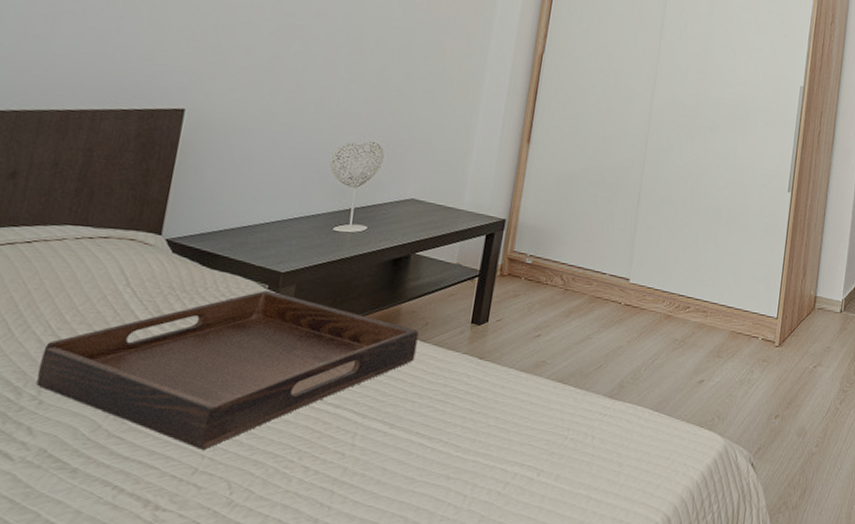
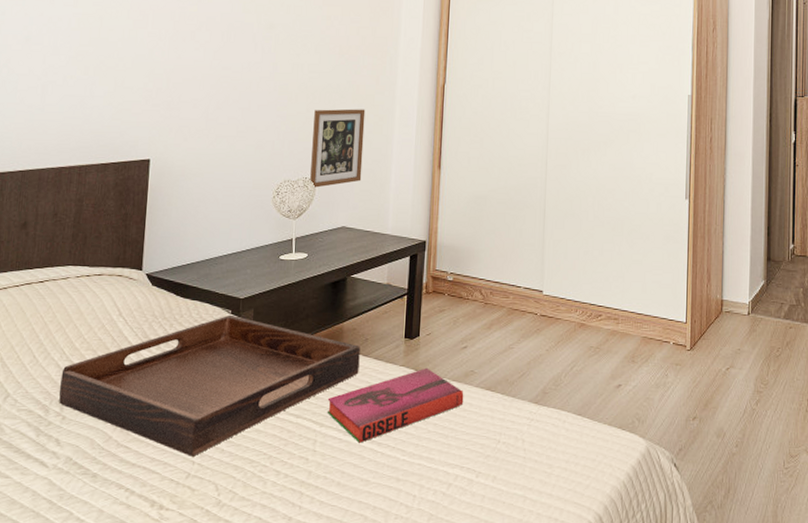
hardback book: none [372,356,533,437] -> present [327,367,464,443]
picture frame: none [378,69,451,155] -> present [310,109,366,189]

